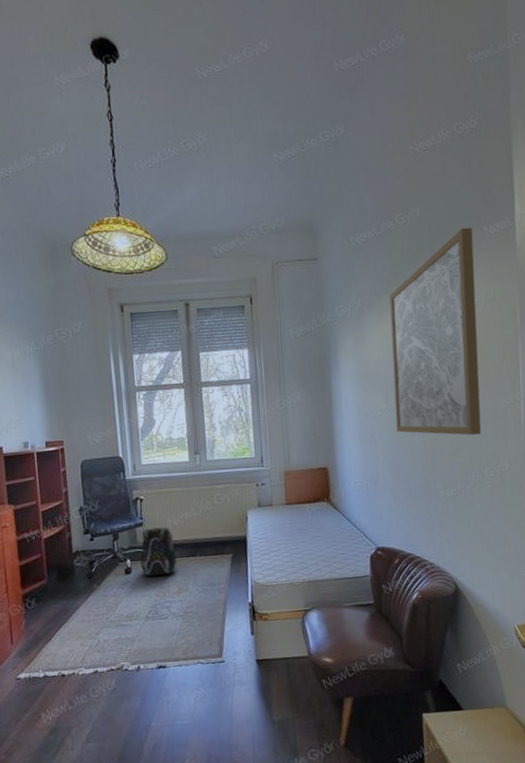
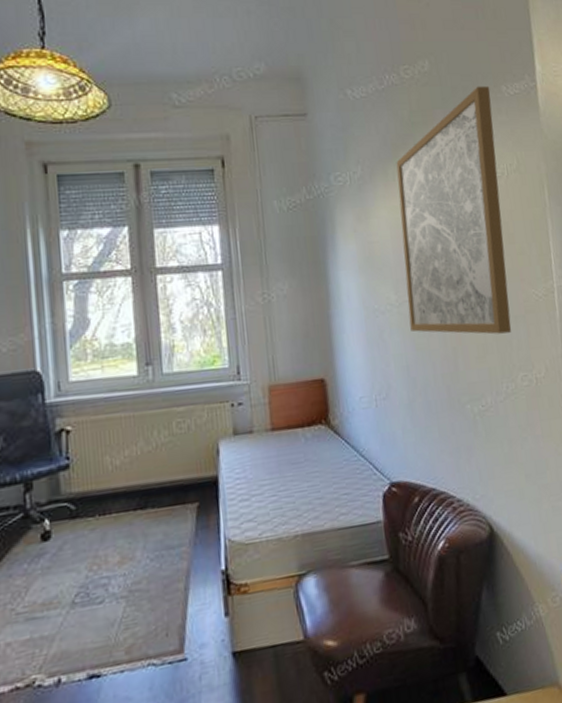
backpack: present [140,527,177,577] -> none [64,469,119,543]

